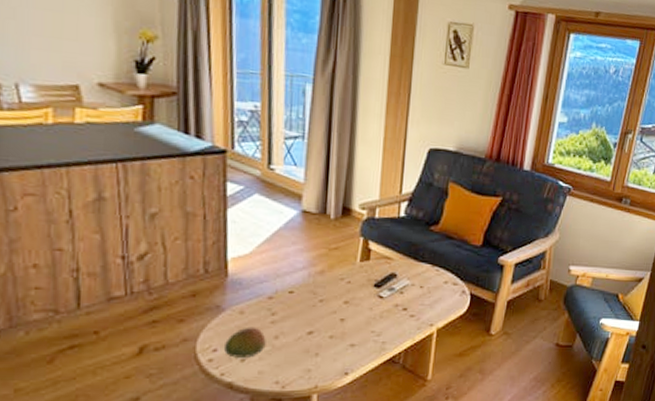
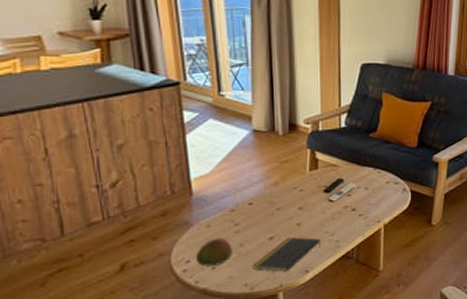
notepad: none [287,333,365,371] -> present [253,236,320,272]

